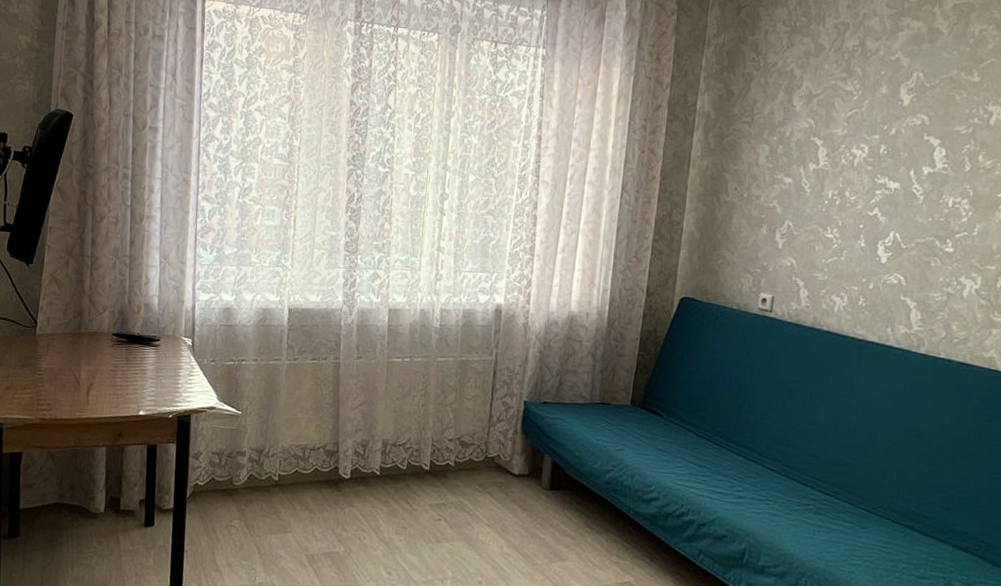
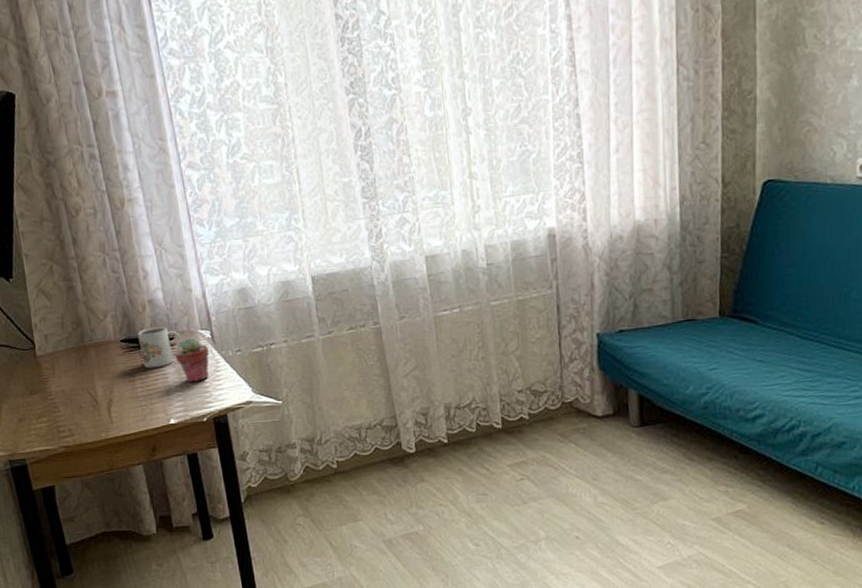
mug: none [127,327,166,363] -> present [137,327,182,368]
potted succulent: none [156,342,188,382] -> present [174,337,210,382]

